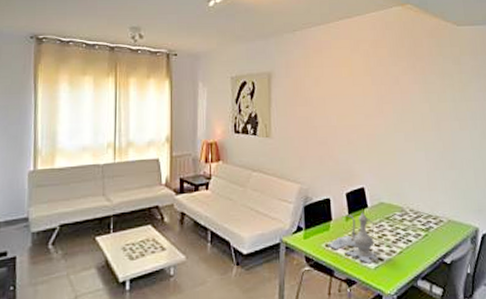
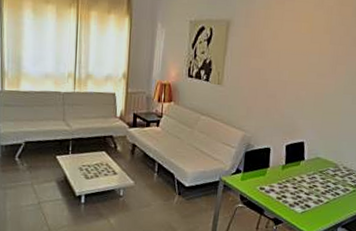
teapot: present [328,211,379,263] -> none [262,163,308,208]

